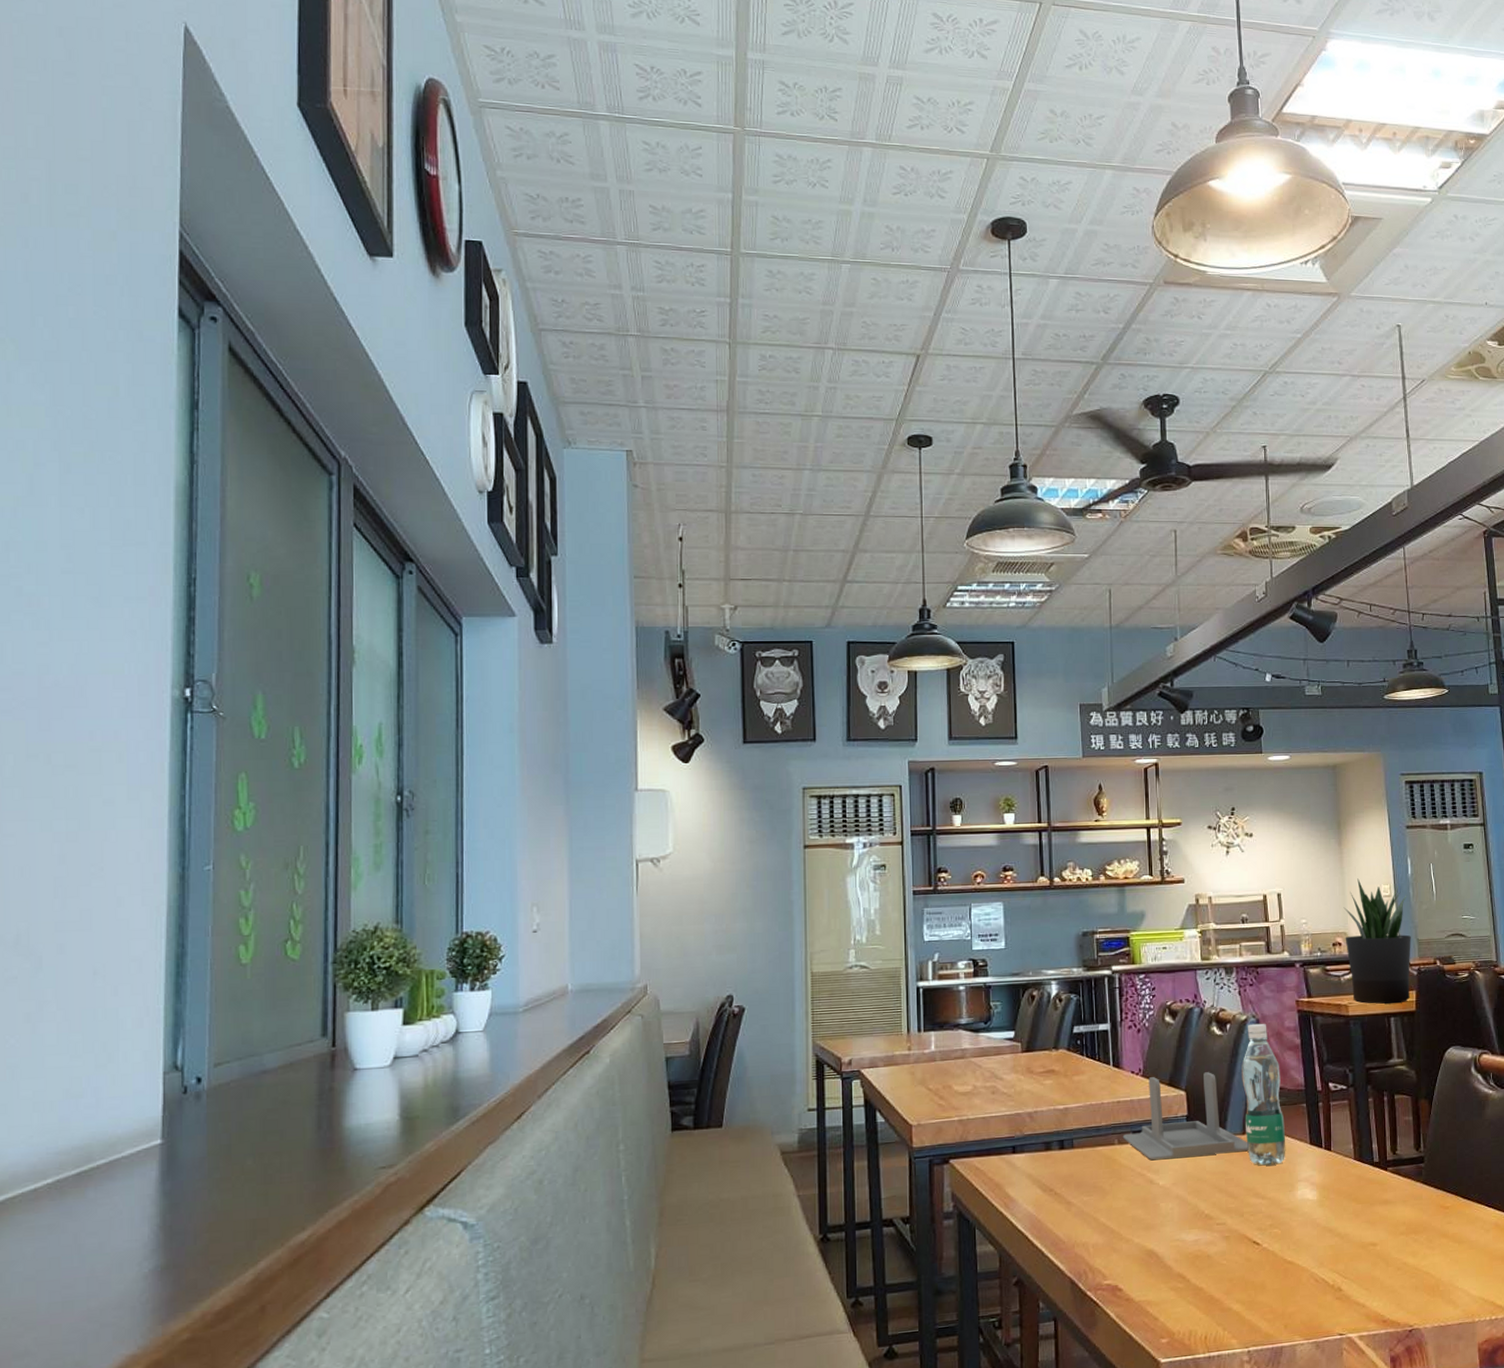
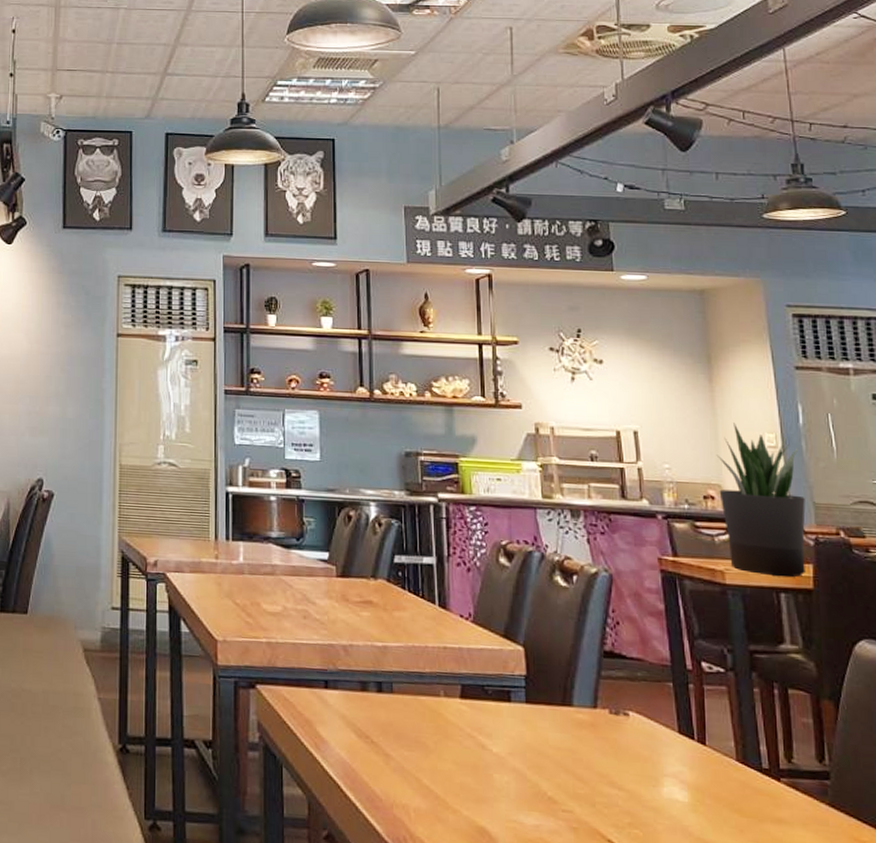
napkin holder: present [1122,1072,1249,1161] -> none [449,625,601,729]
bottle: present [1241,1023,1286,1166] -> none [591,578,648,751]

